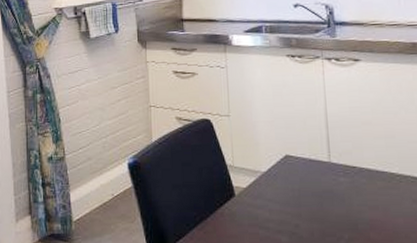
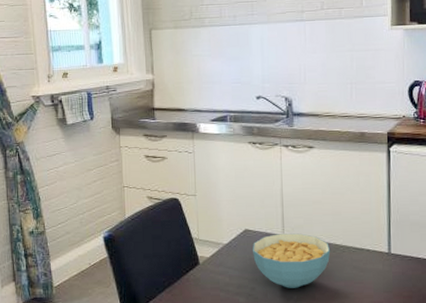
cereal bowl: none [295,160,386,226] -> present [253,233,331,288]

